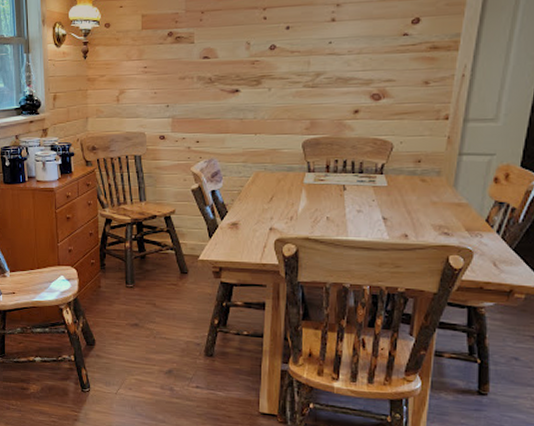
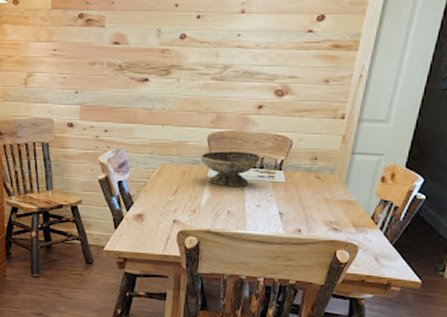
decorative bowl: none [296,157,359,193] -> present [200,151,260,187]

